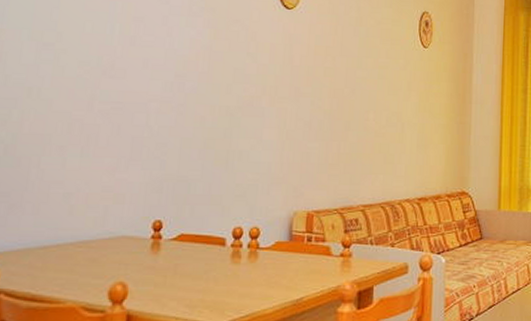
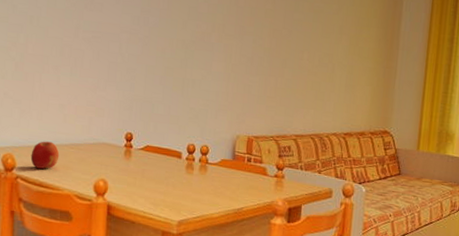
fruit: none [20,241,62,278] -> present [30,141,60,169]

